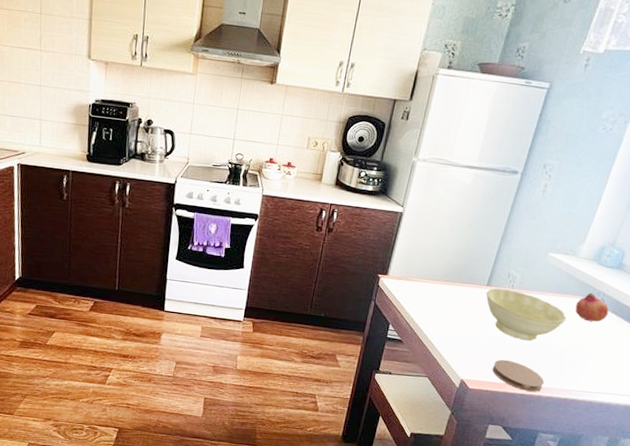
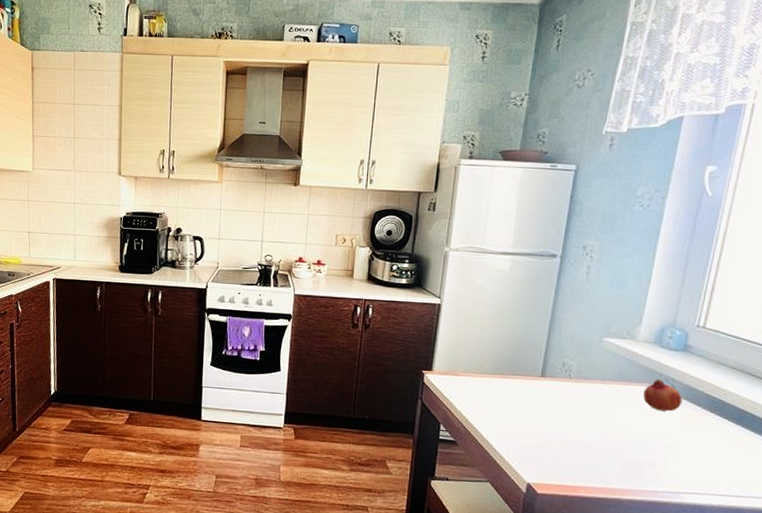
bowl: present [486,288,567,341] -> none [541,379,635,436]
coaster: present [492,359,545,392] -> none [560,458,623,495]

